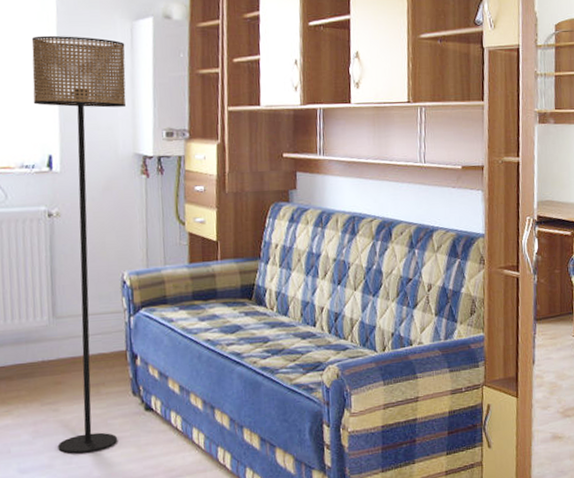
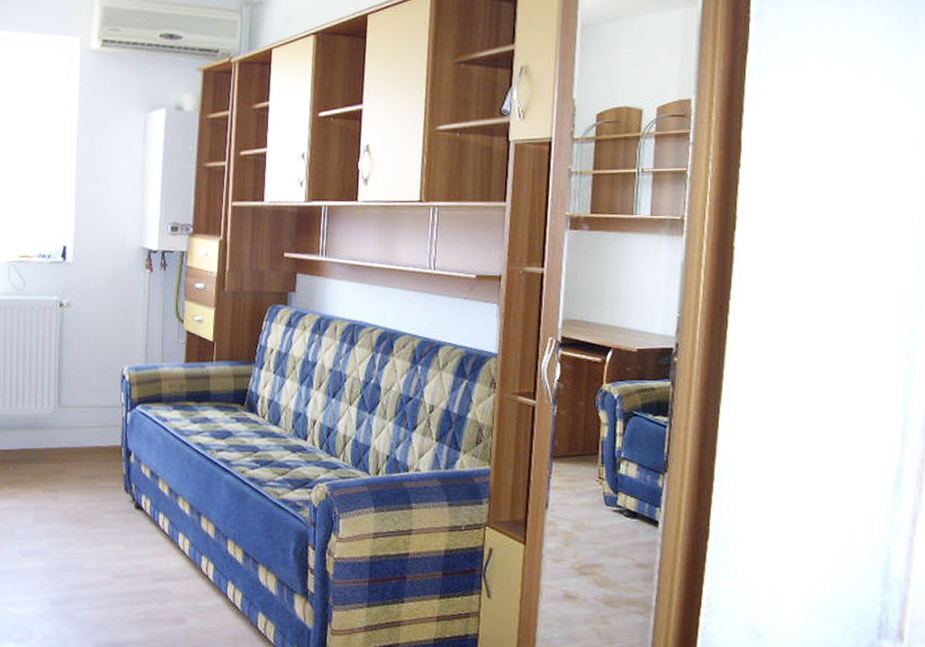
floor lamp: present [31,35,126,454] -> none [53,127,138,544]

